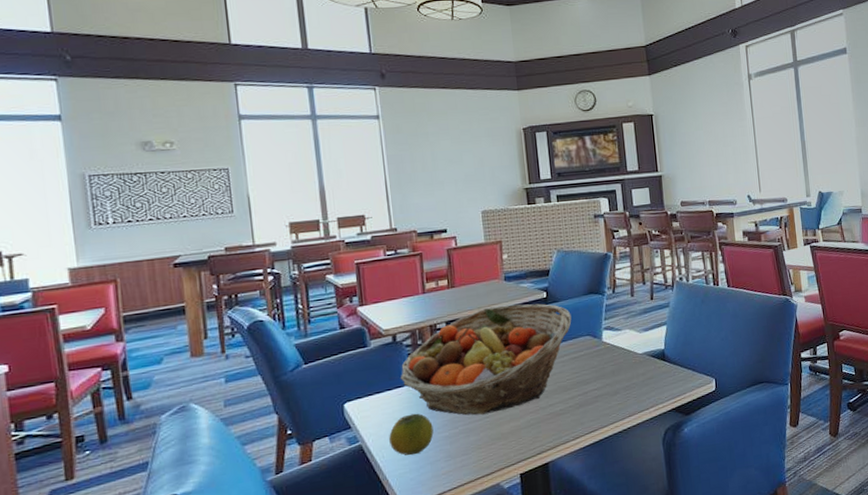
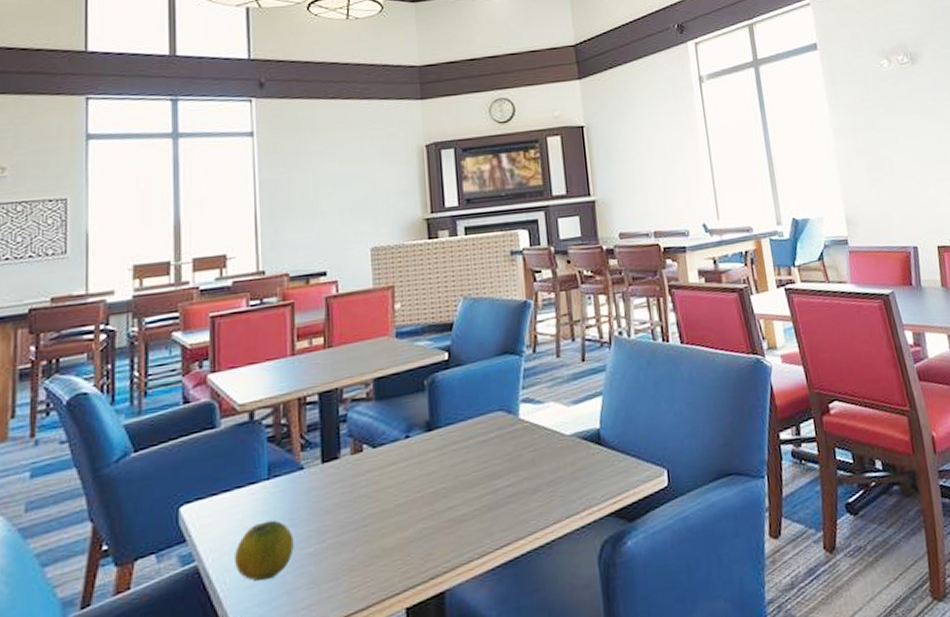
fruit basket: present [400,303,572,416] -> none [255,367,480,524]

